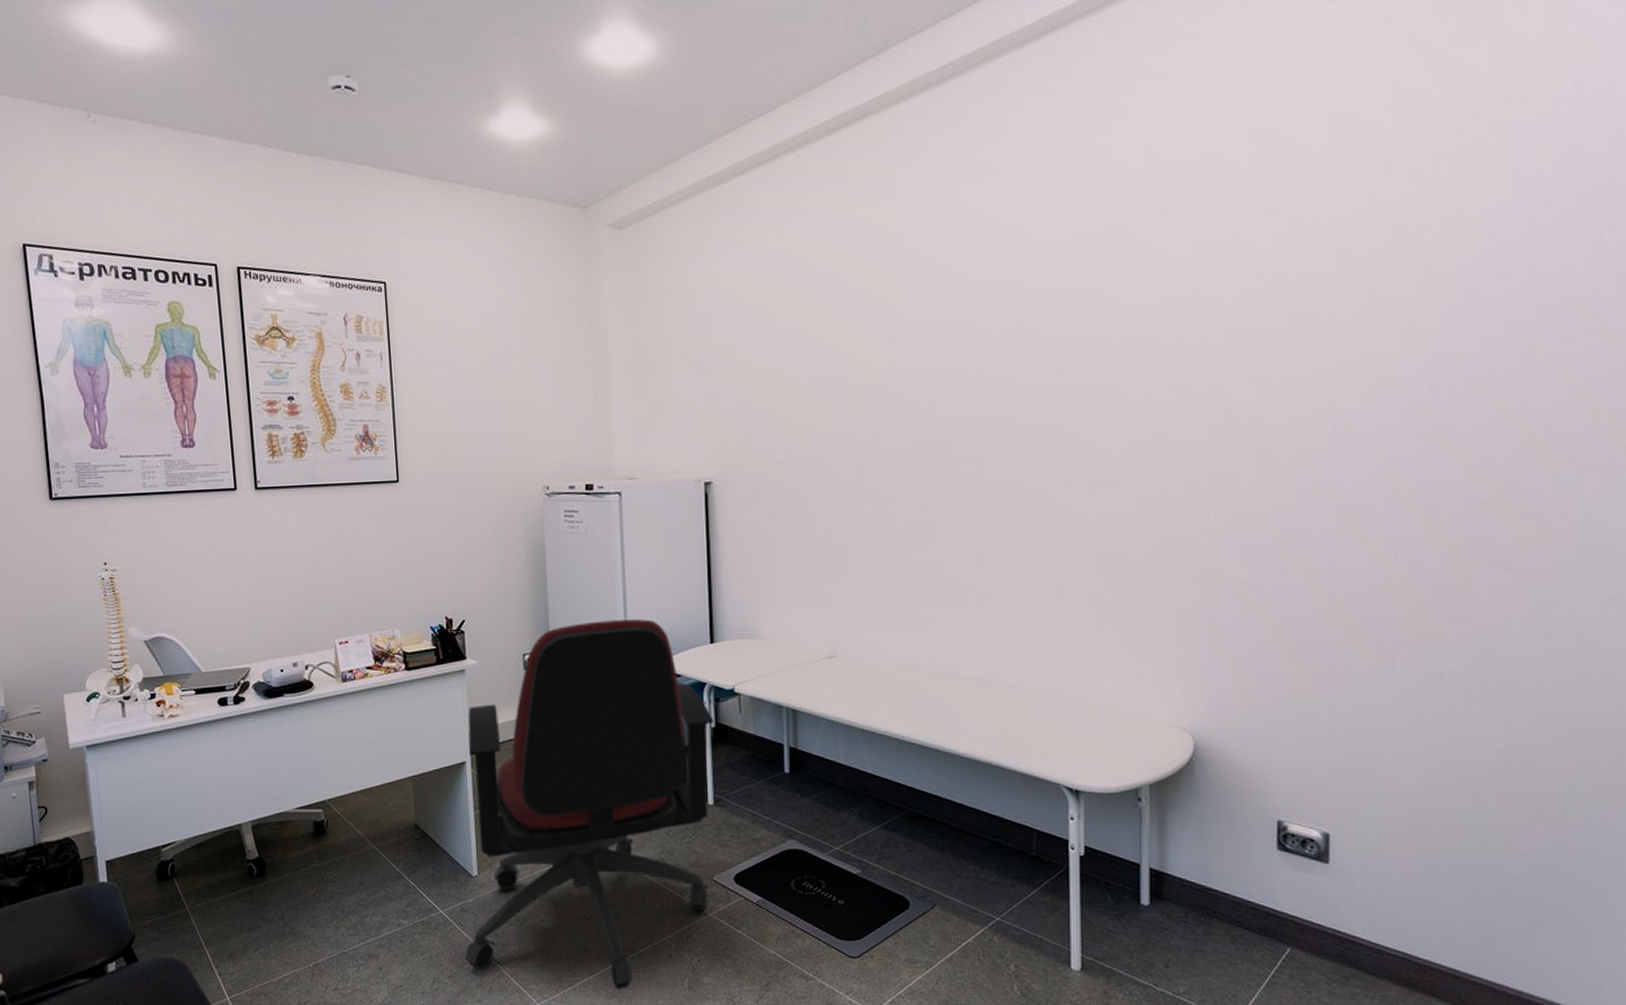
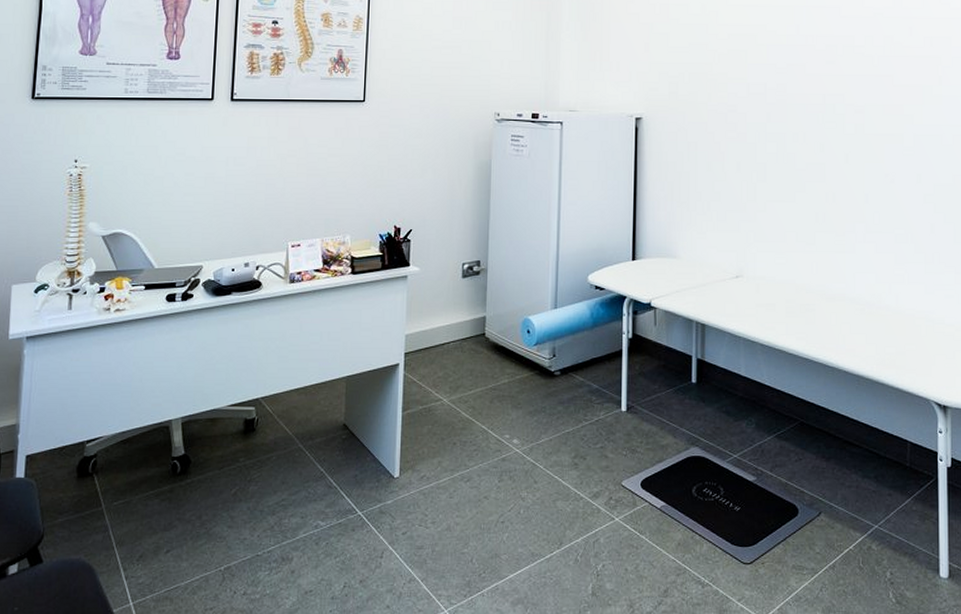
office chair: present [465,619,714,989] -> none [378,235,631,595]

